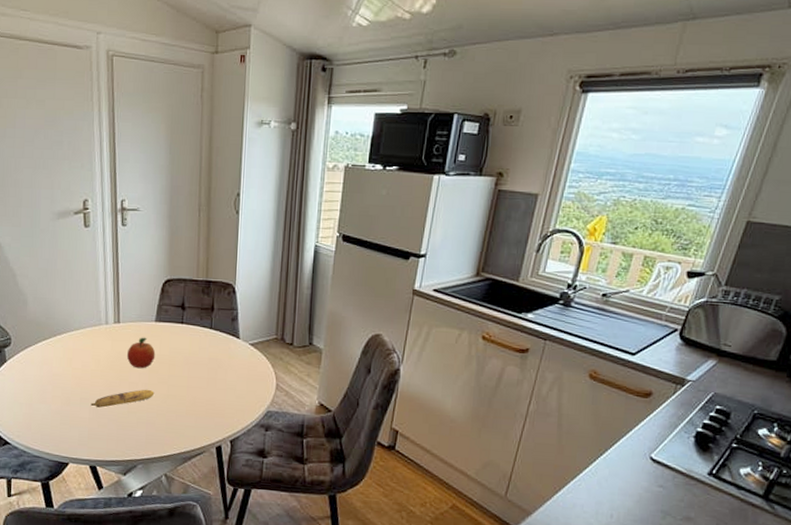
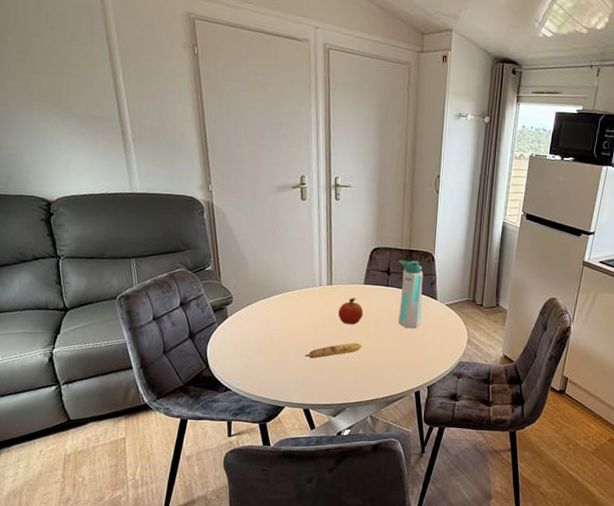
water bottle: none [194,293,223,373] -> present [398,260,424,329]

